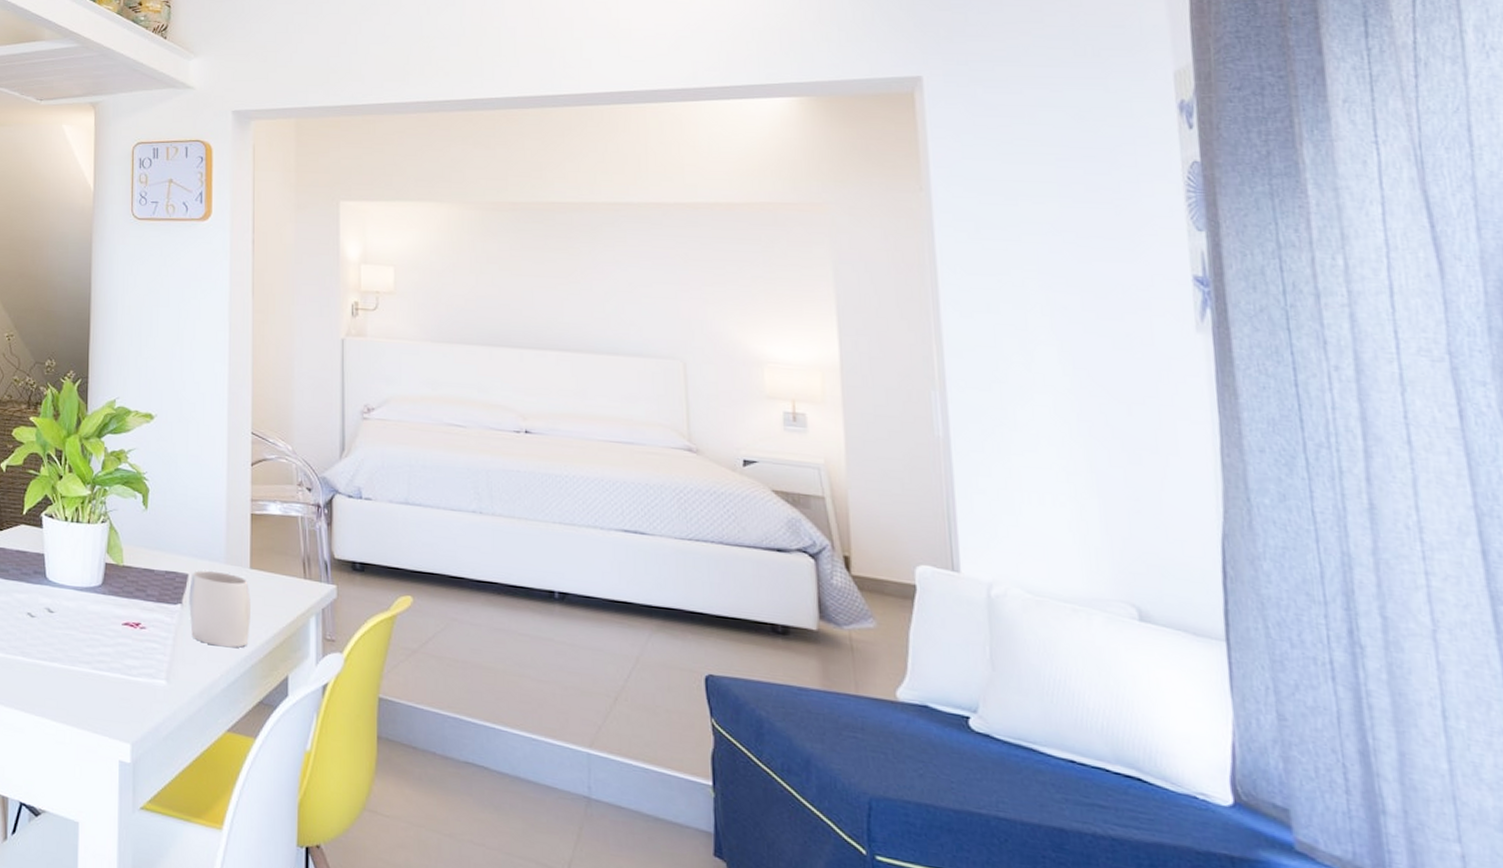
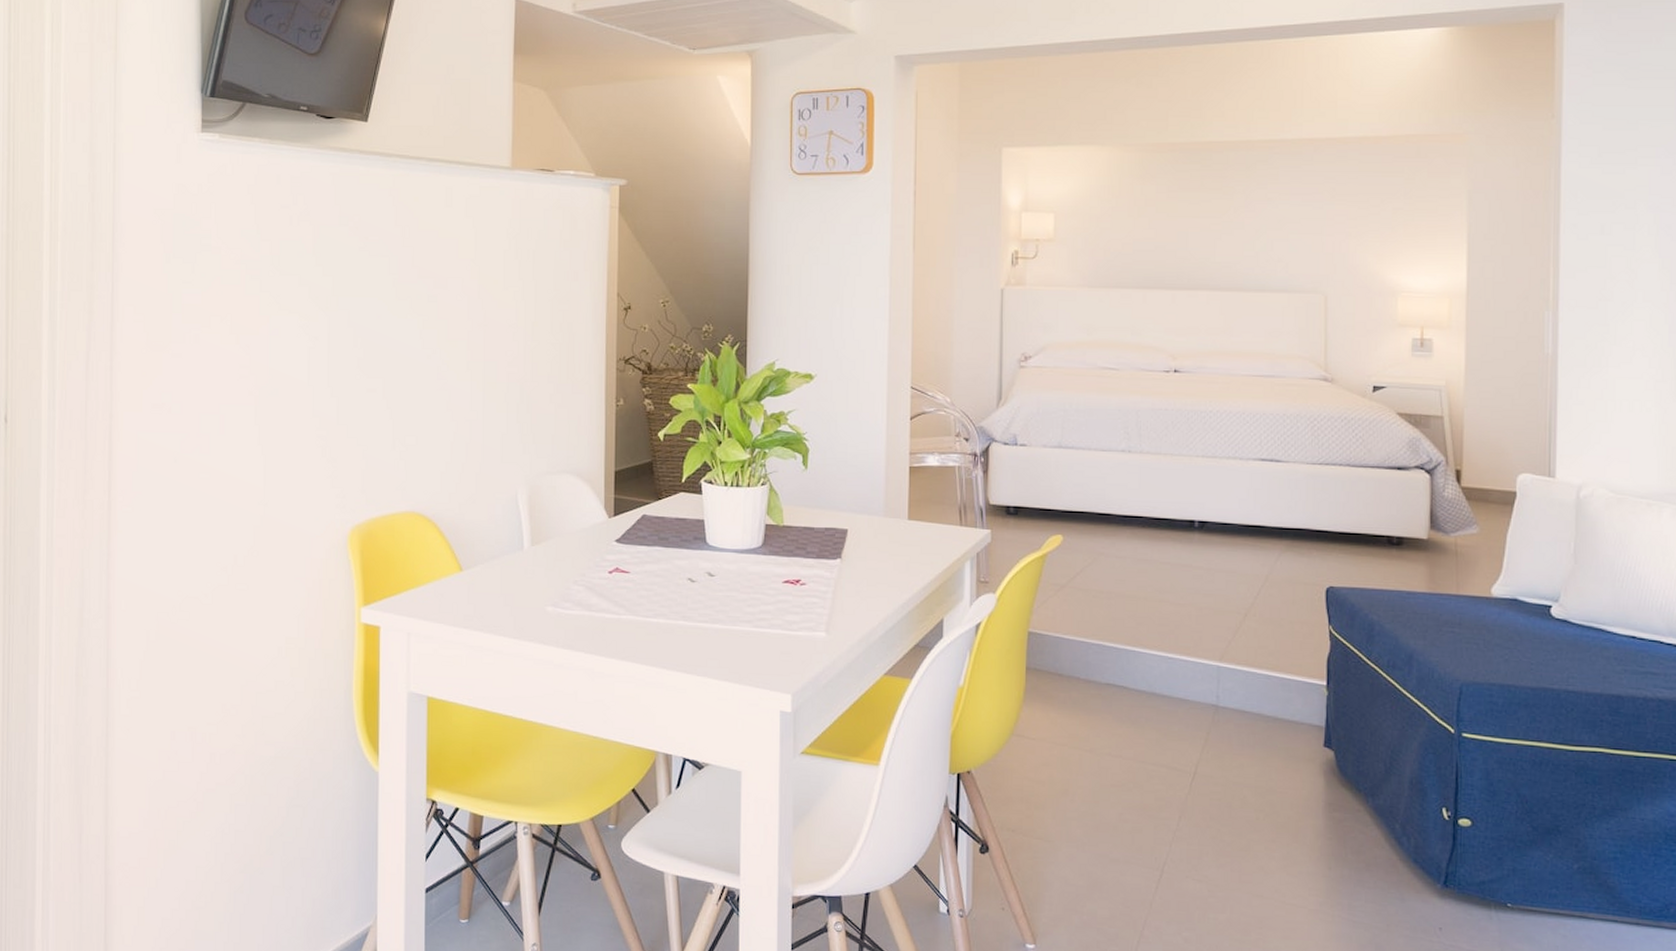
mug: present [189,570,251,648] -> none [848,524,908,597]

